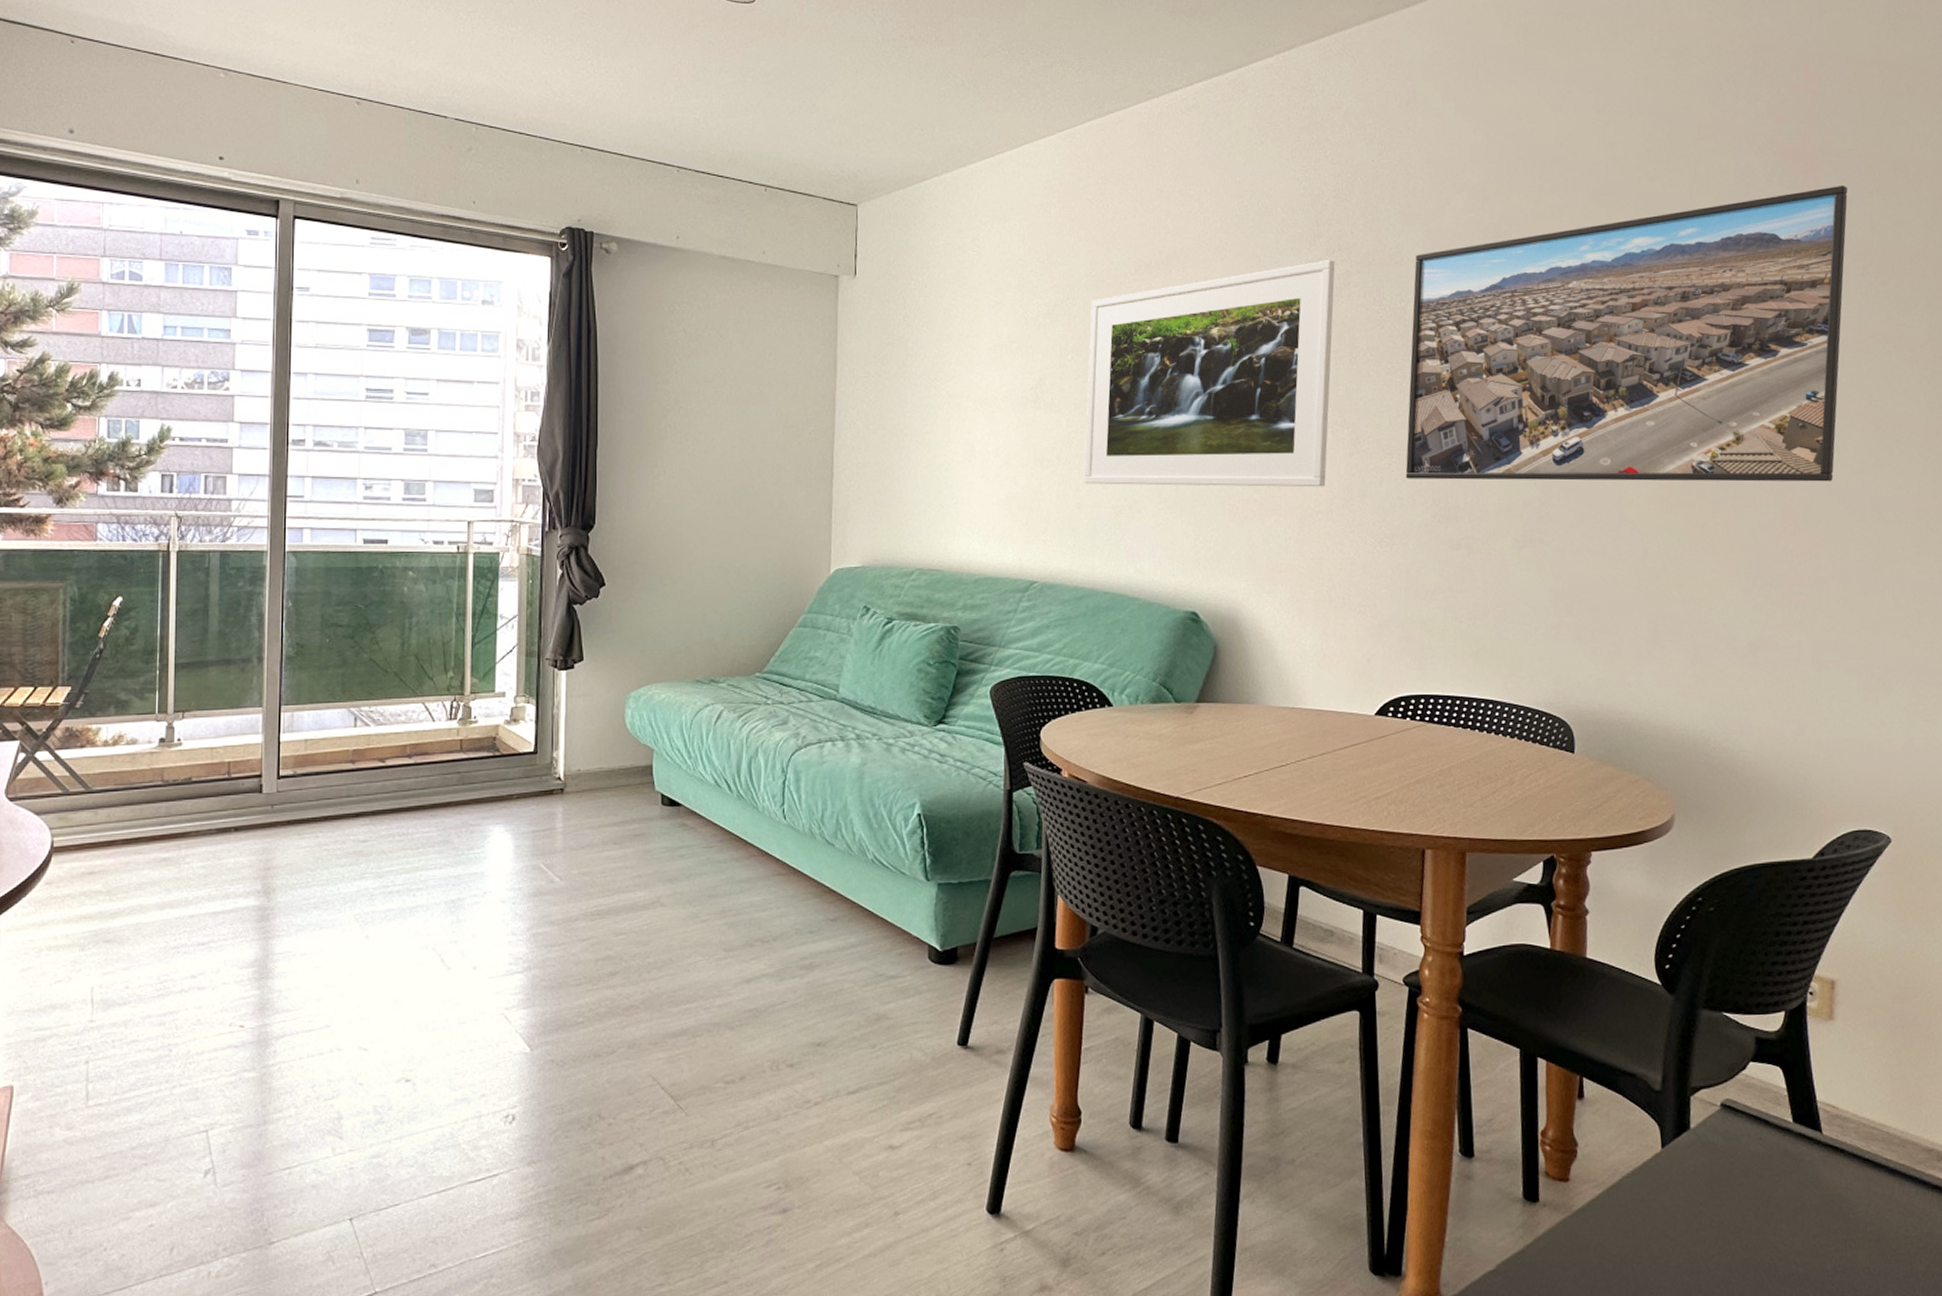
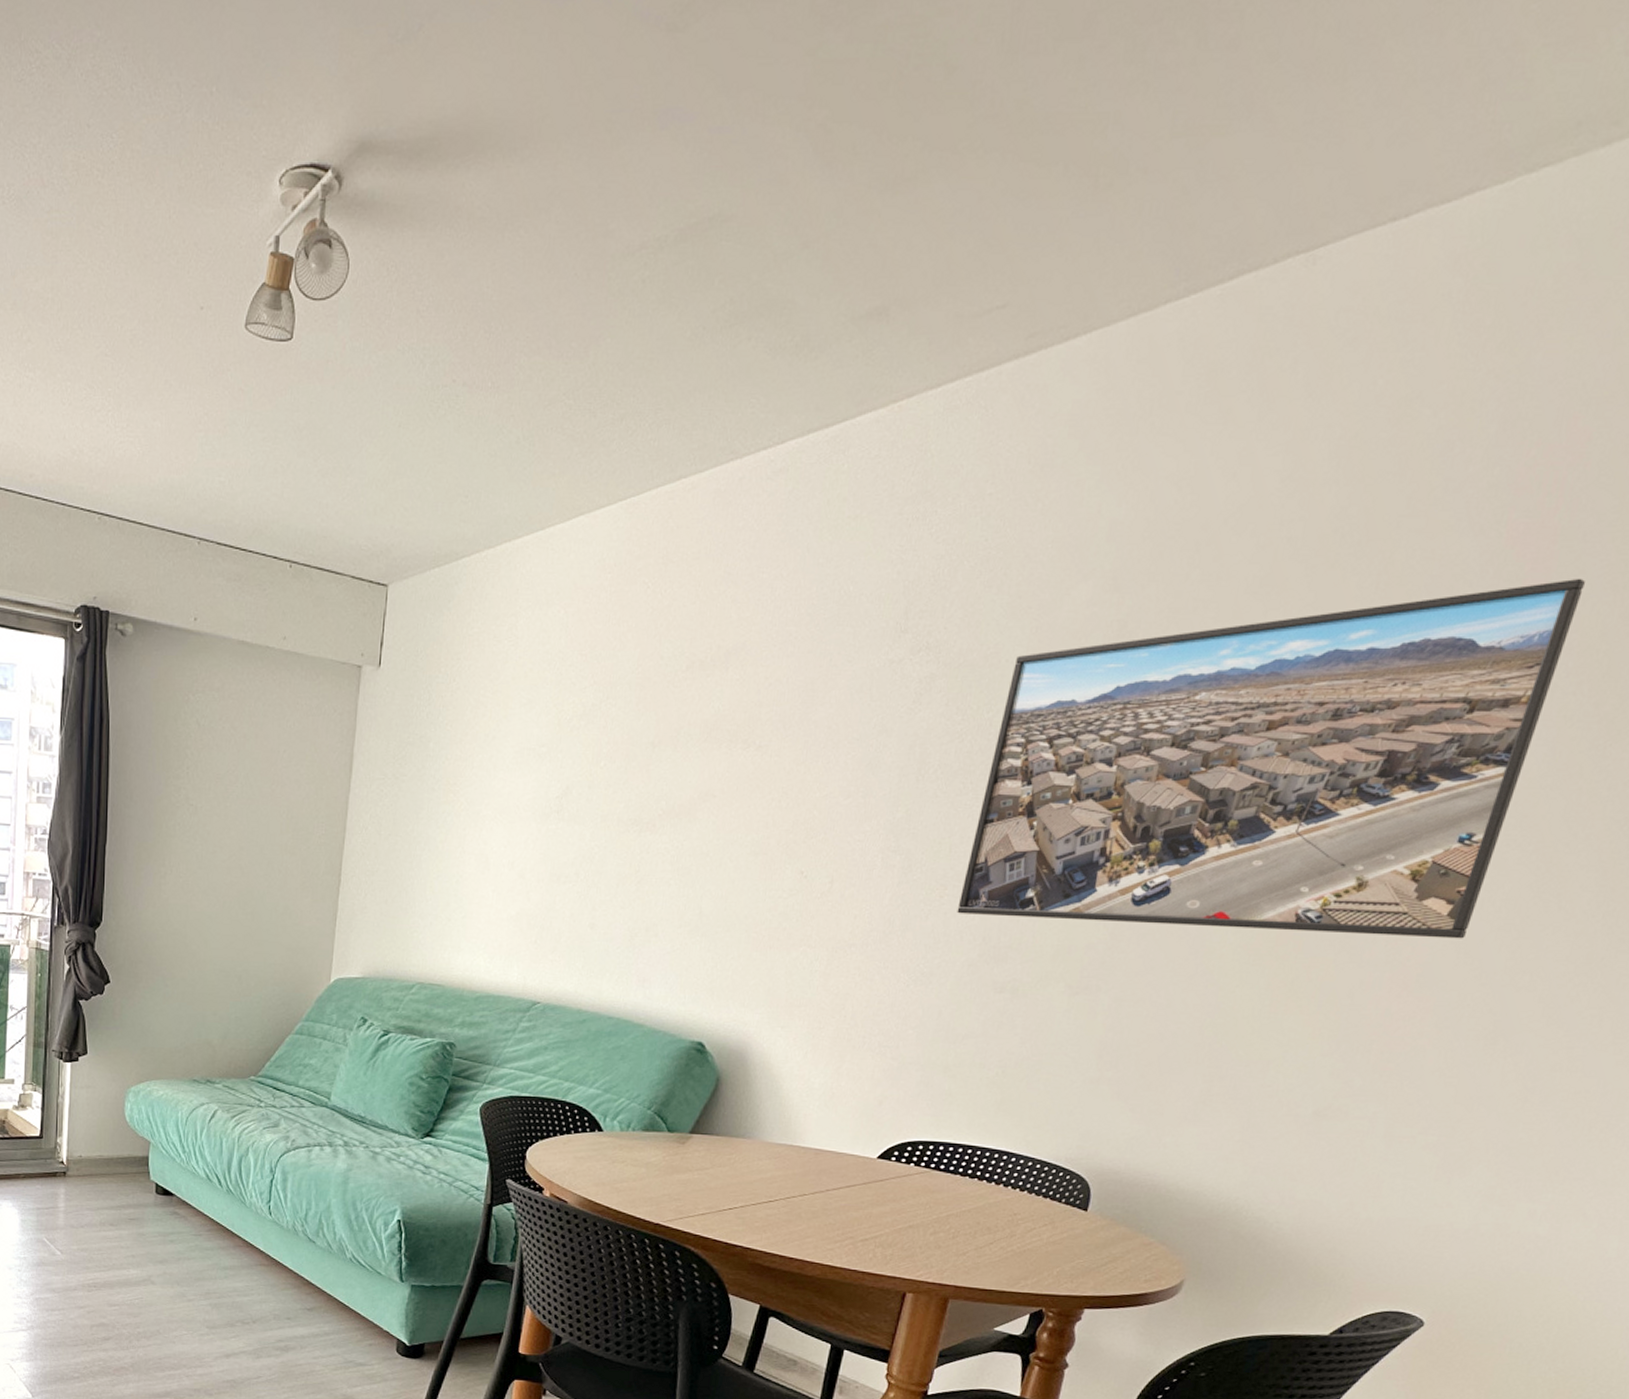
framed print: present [1084,260,1335,487] -> none [601,660,919,918]

